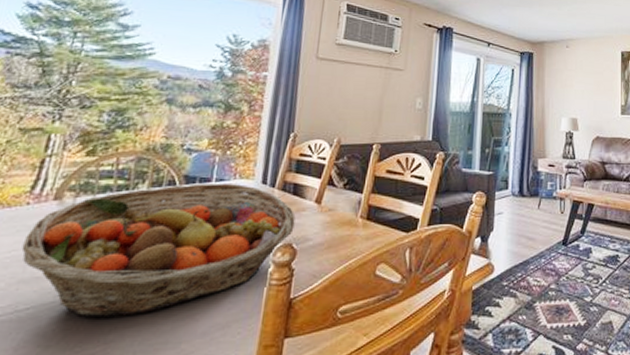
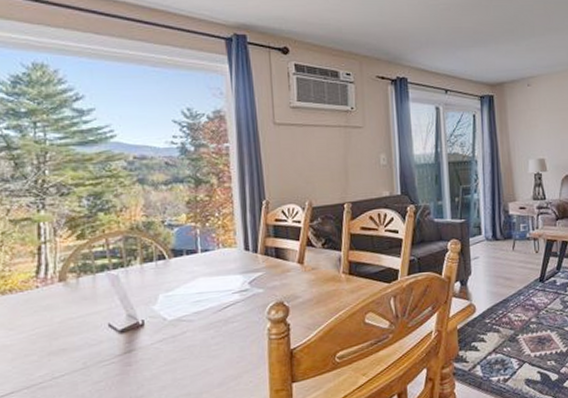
fruit basket: present [21,182,296,318] -> none [42,252,283,379]

